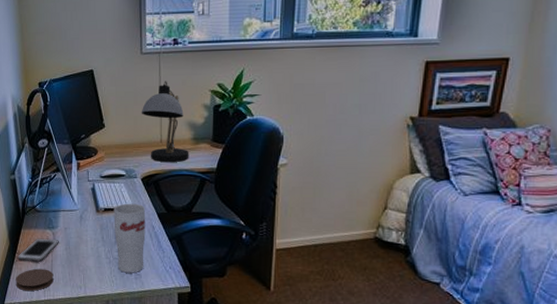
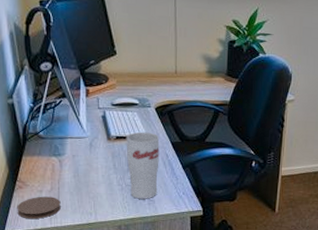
cell phone: present [17,238,59,263] -> none [17,165,66,190]
desk lamp: present [141,81,189,162] -> none [155,12,204,94]

